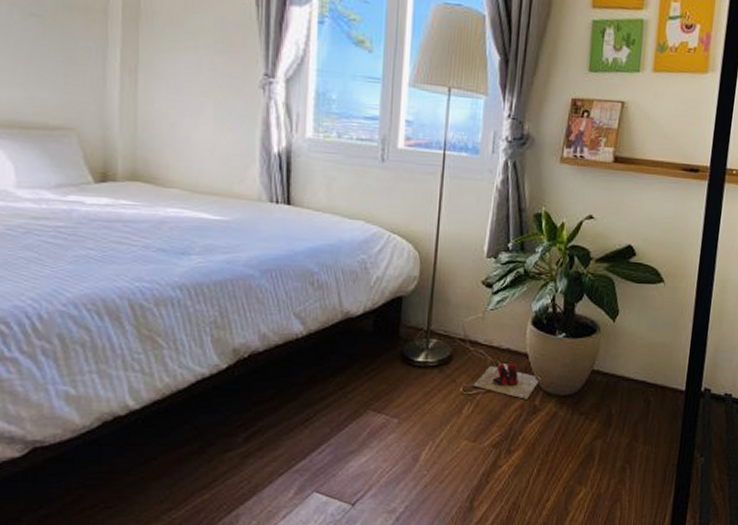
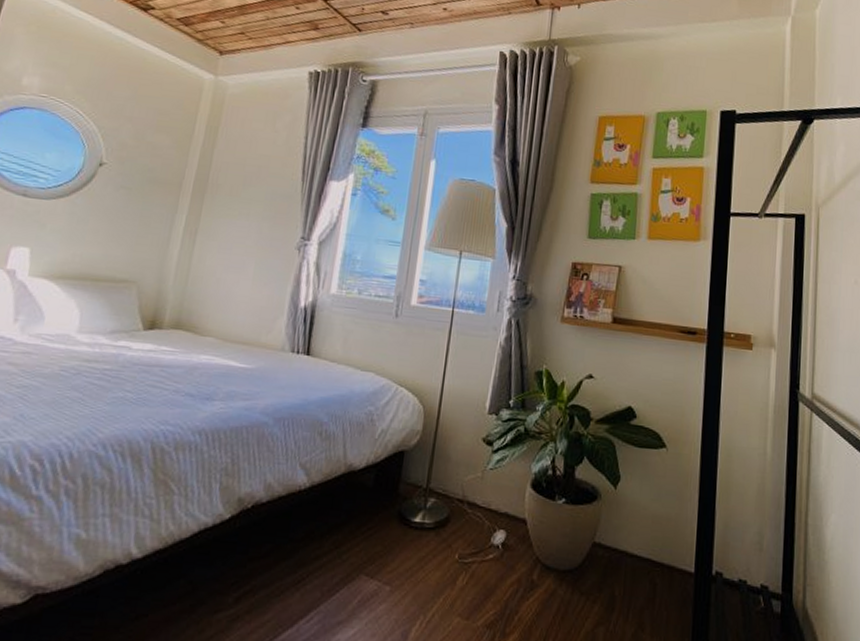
slippers: present [473,364,541,399] -> none [469,529,540,573]

